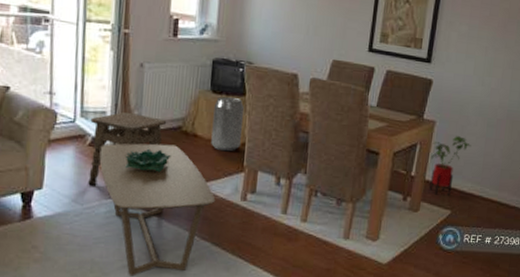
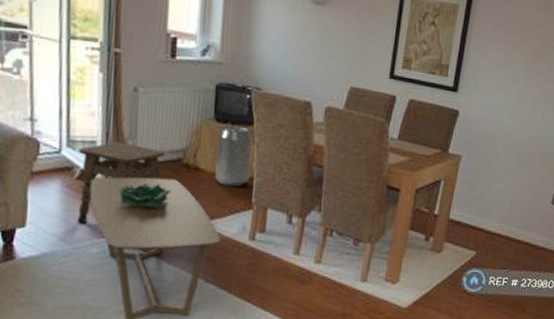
house plant: present [429,136,472,196] -> none [453,172,499,236]

